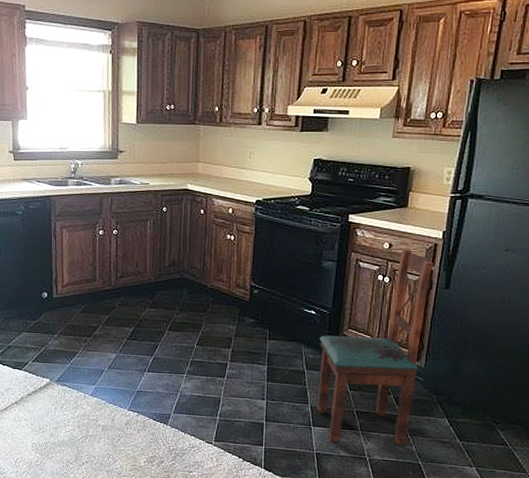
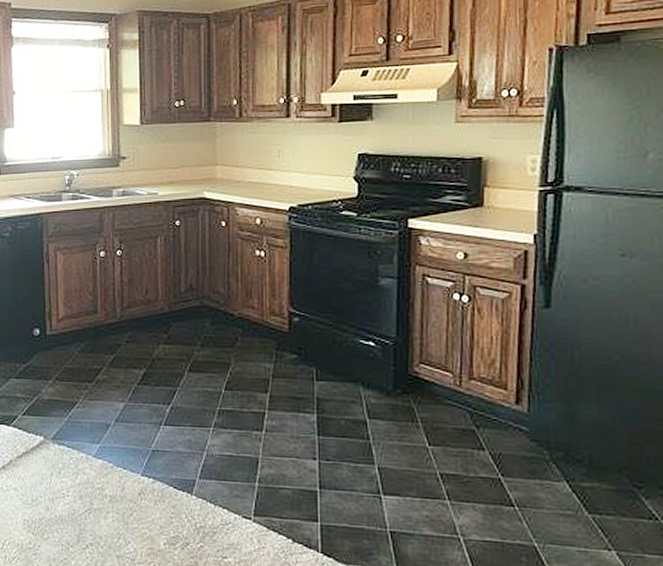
dining chair: present [316,248,433,446] -> none [382,258,525,521]

